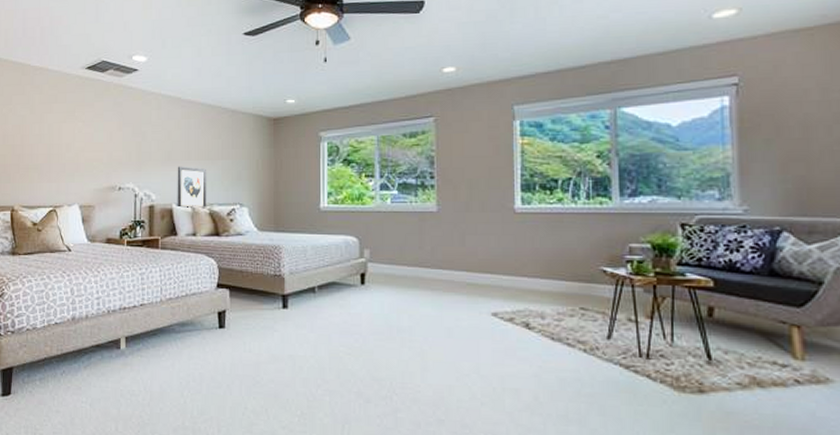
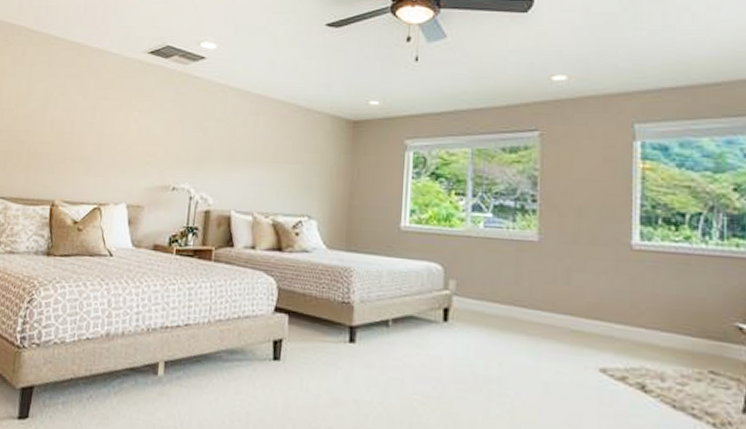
wall art: present [177,166,207,210] -> none [236,168,274,219]

